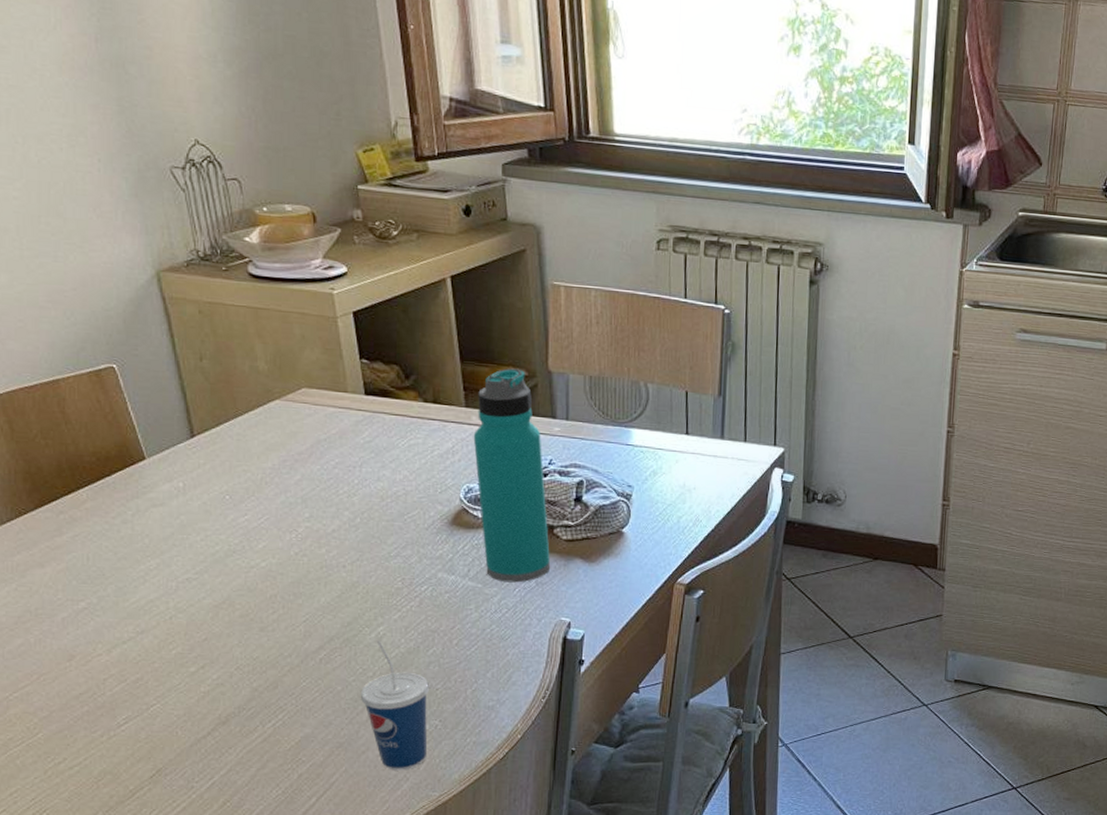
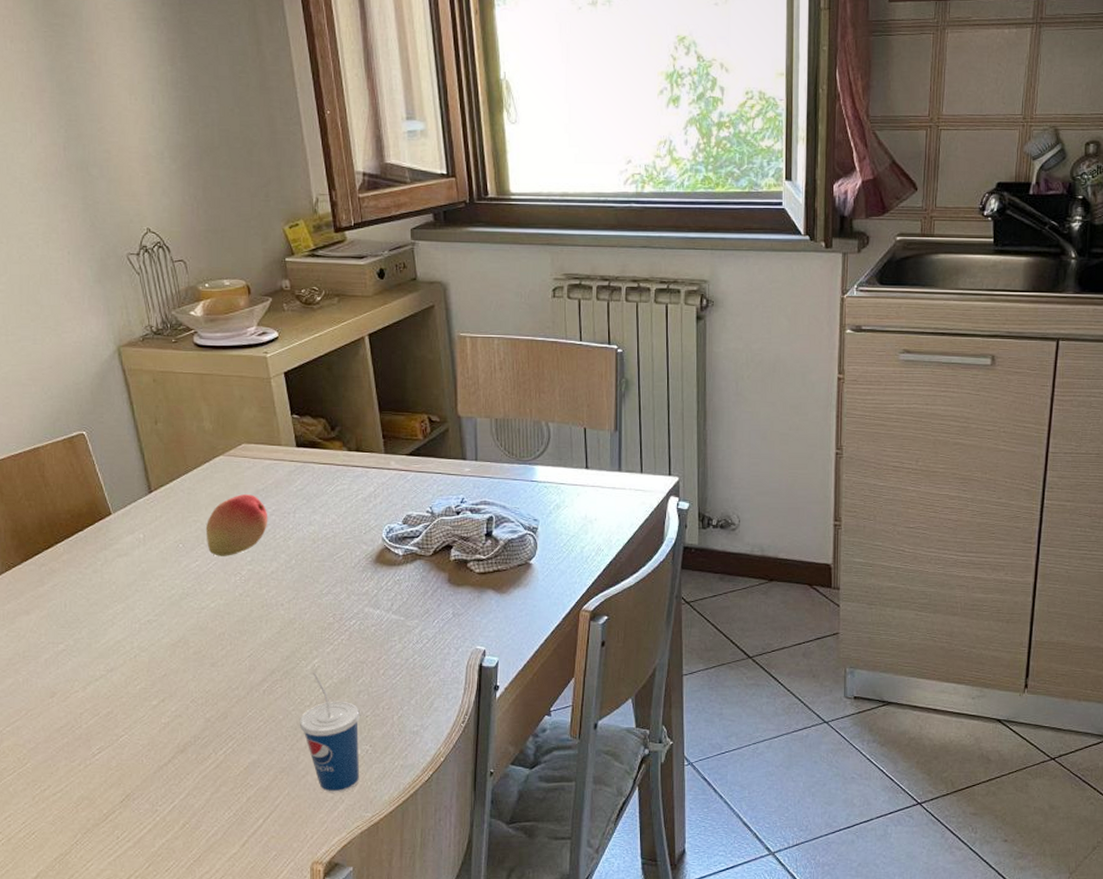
fruit: none [257,444,331,511] -> present [205,494,268,556]
water bottle: present [473,368,551,583] -> none [392,415,466,615]

